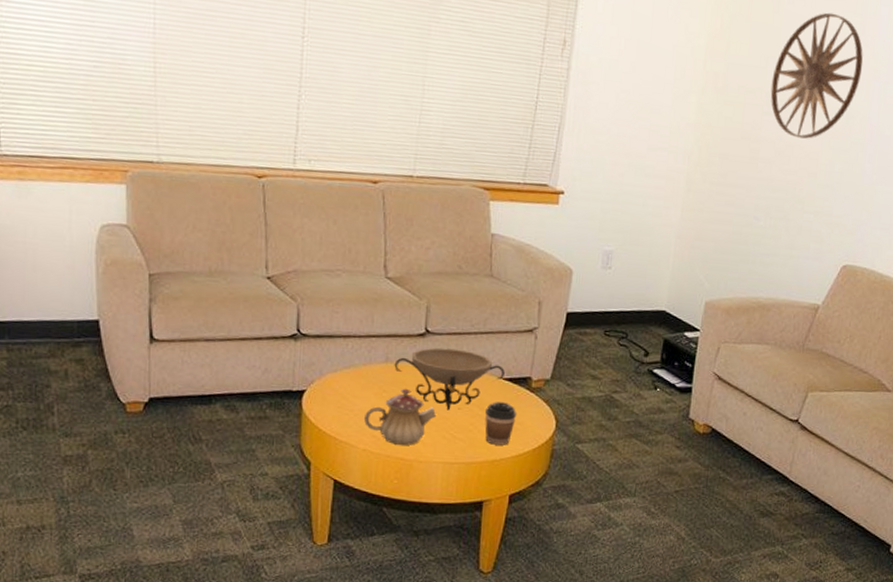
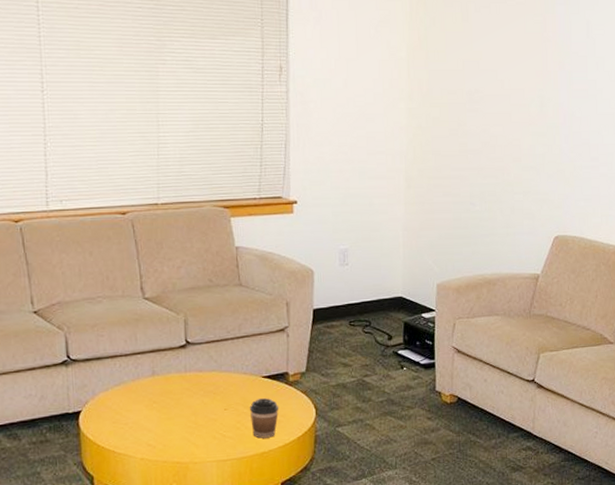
teapot: present [363,388,436,445] -> none [138,397,205,450]
decorative bowl: present [394,347,505,411] -> none [160,355,263,413]
wall art: present [770,12,863,139] -> none [470,16,549,129]

